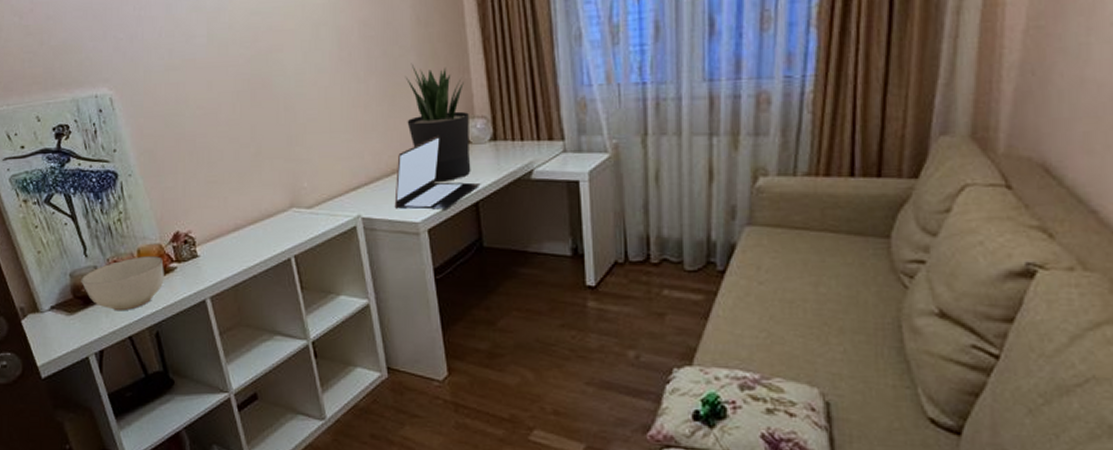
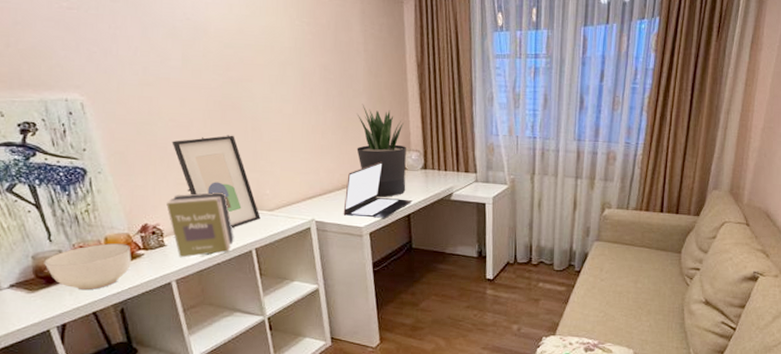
books: none [198,188,270,270] -> present [166,192,234,258]
picture frame: none [200,118,299,233] -> present [172,135,261,229]

